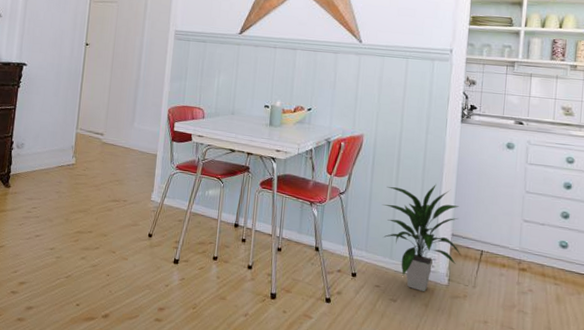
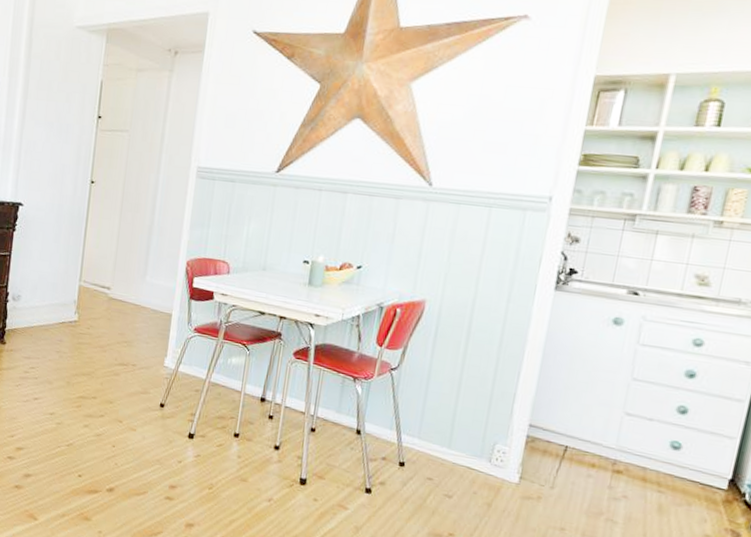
indoor plant: present [383,184,461,291] -> none [442,364,542,489]

